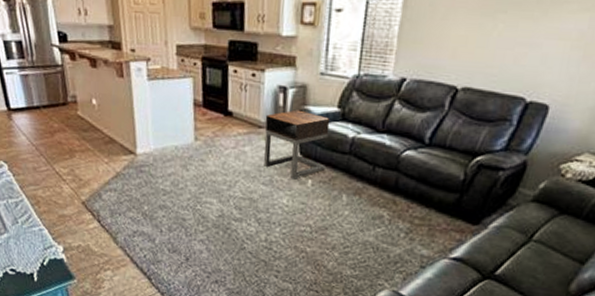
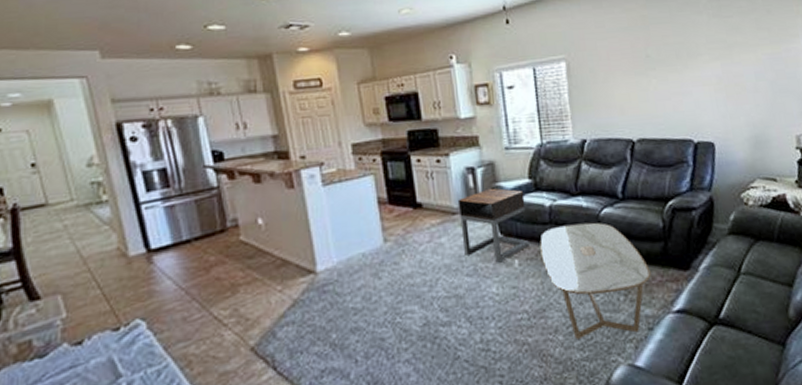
coffee table: none [334,158,438,267] -> present [540,222,651,339]

